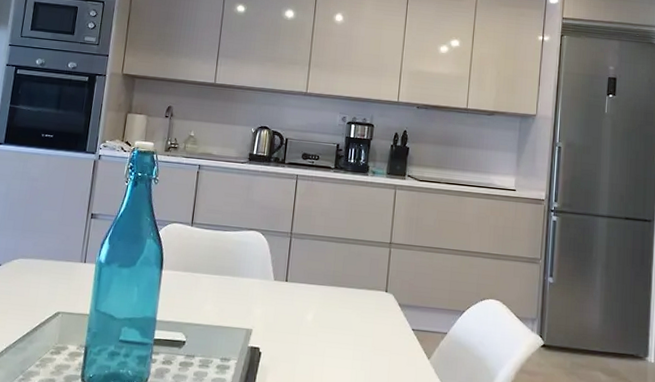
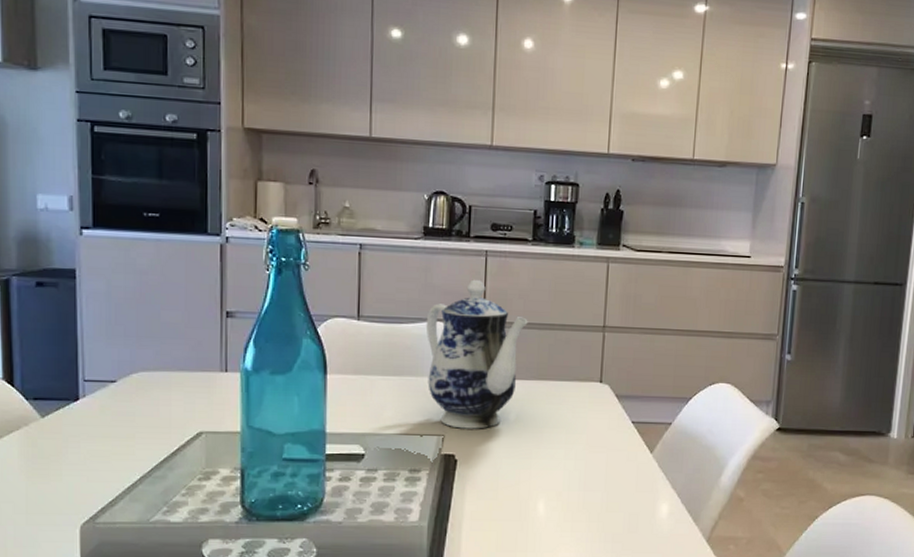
teapot: none [242,198,328,327] -> present [426,279,528,429]

